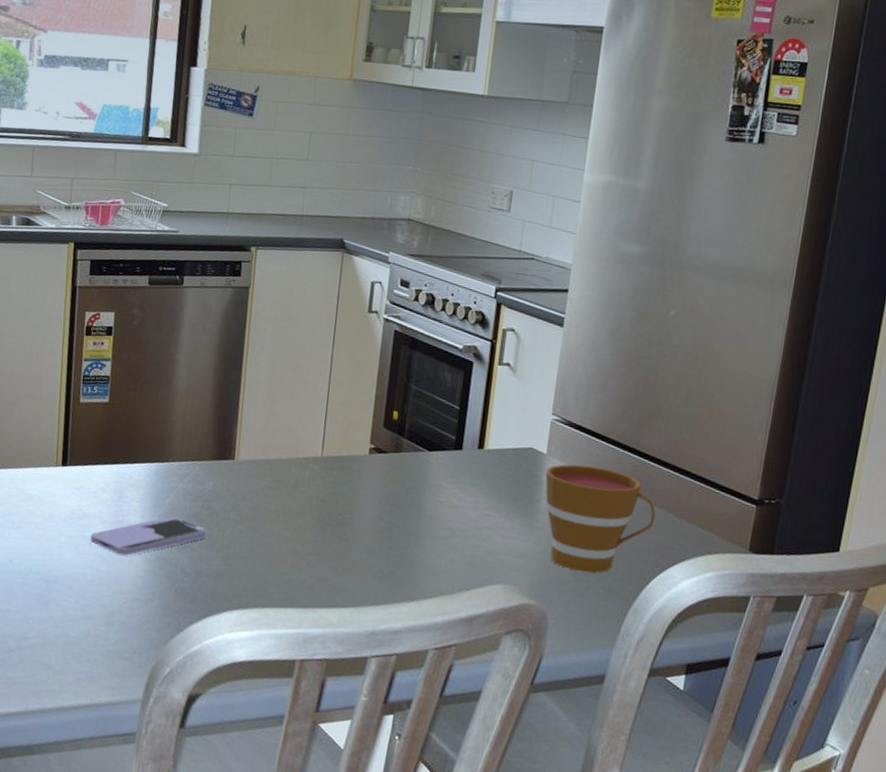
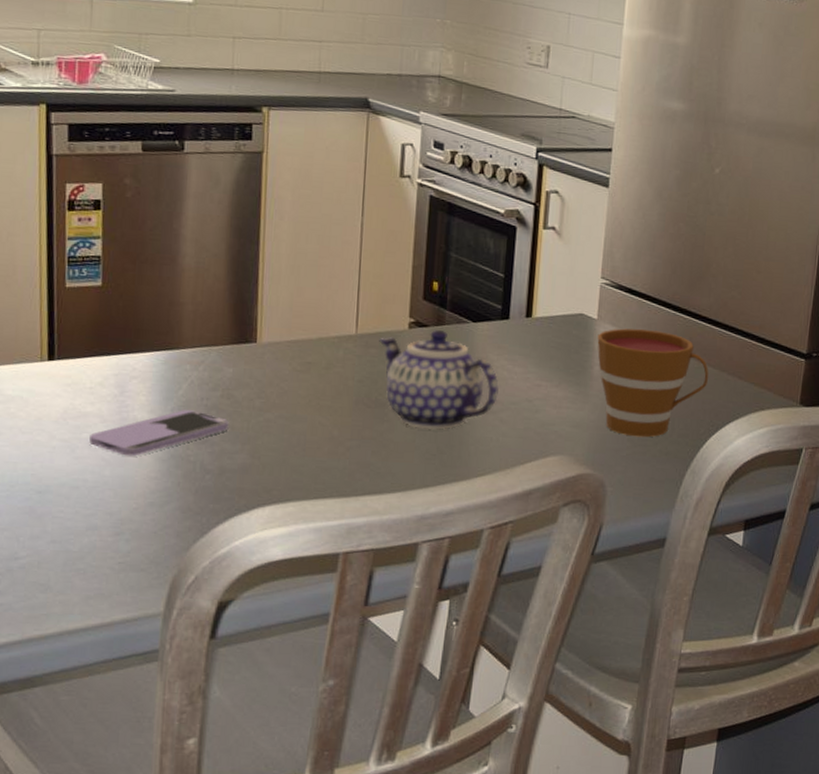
teapot: none [342,456,449,552] -> present [379,330,499,430]

